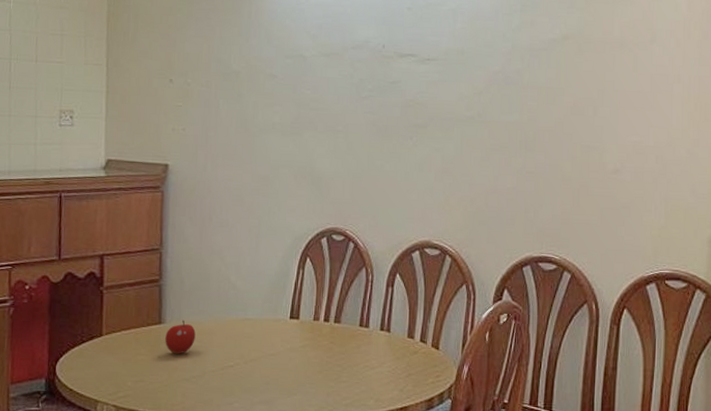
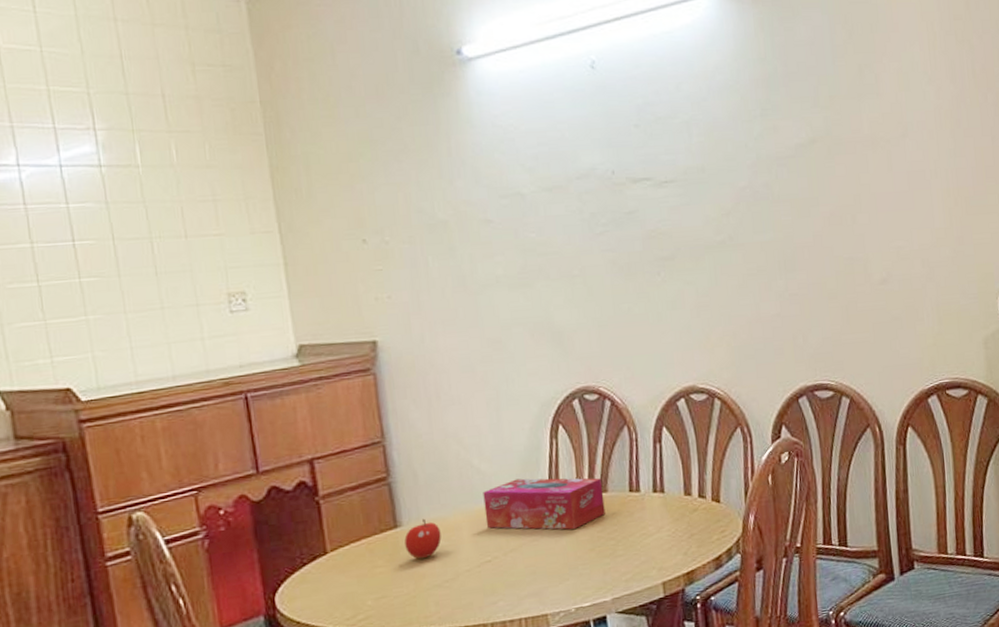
tissue box: none [234,299,337,352] -> present [483,478,605,530]

